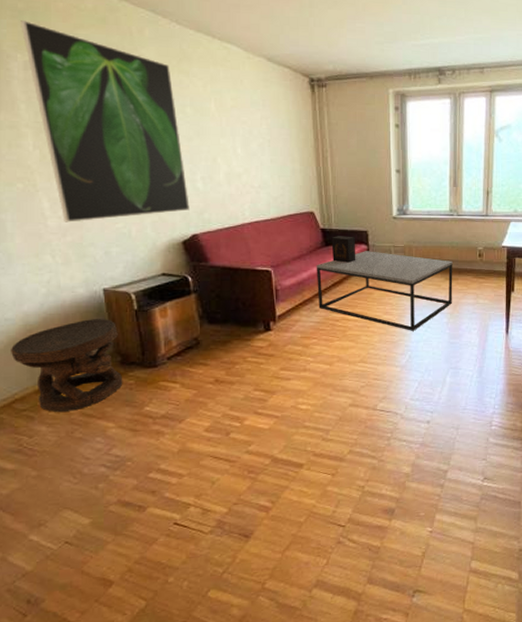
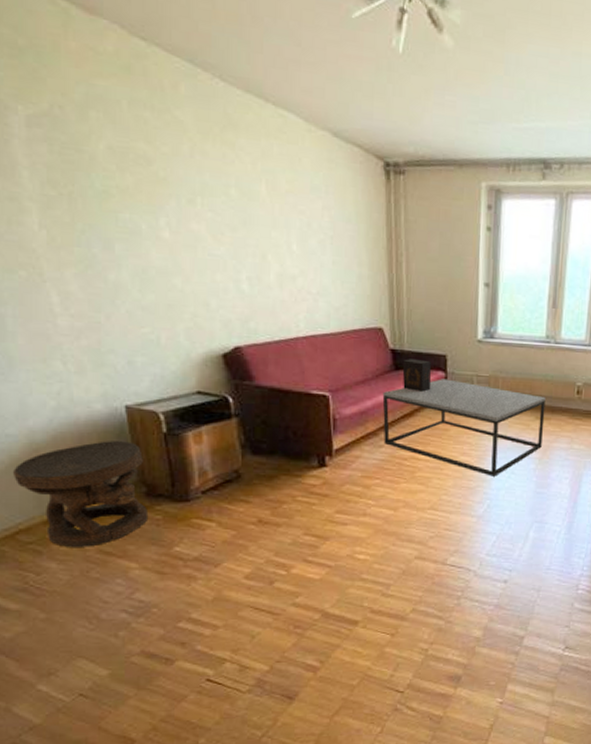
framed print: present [21,20,190,222] -> none [22,61,232,323]

